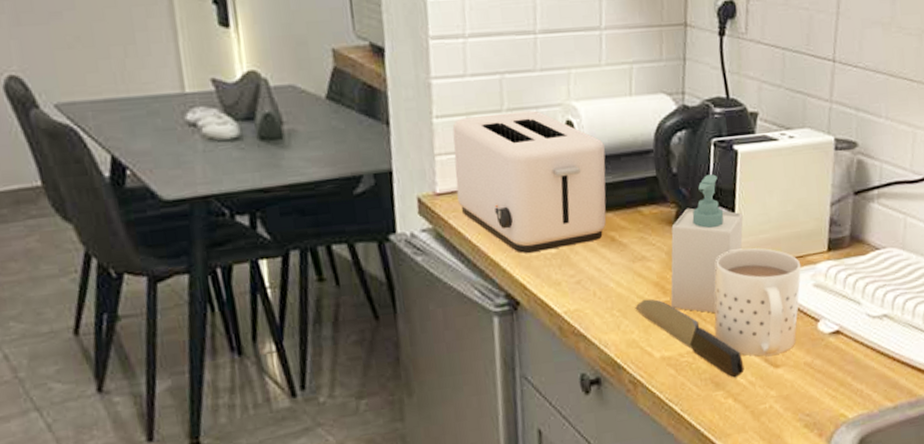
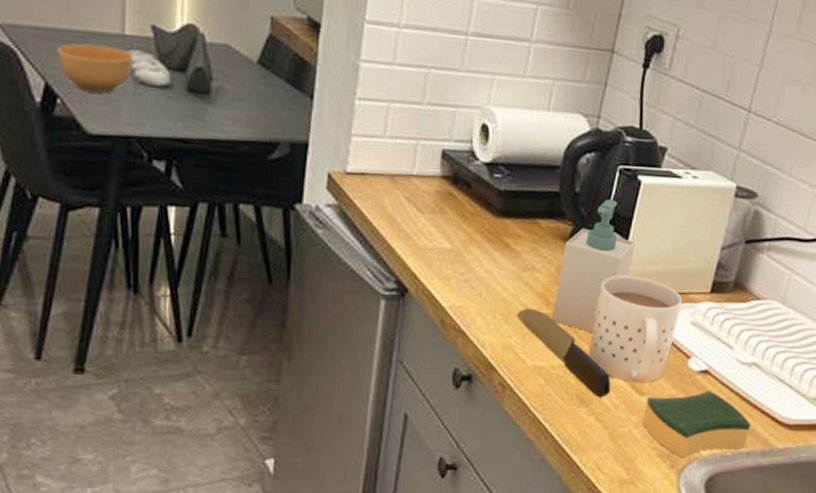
bowl: none [118,107,199,157] -> present [57,43,134,93]
toaster: present [452,110,607,254] -> none [366,104,514,245]
sponge: none [781,351,893,424] -> present [642,391,751,457]

